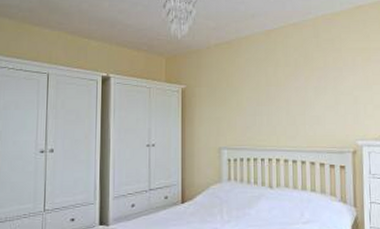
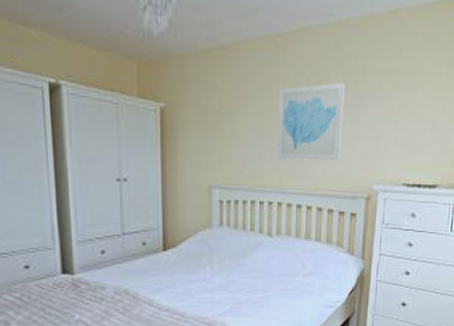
wall art: none [272,61,327,123] -> present [275,82,345,161]

